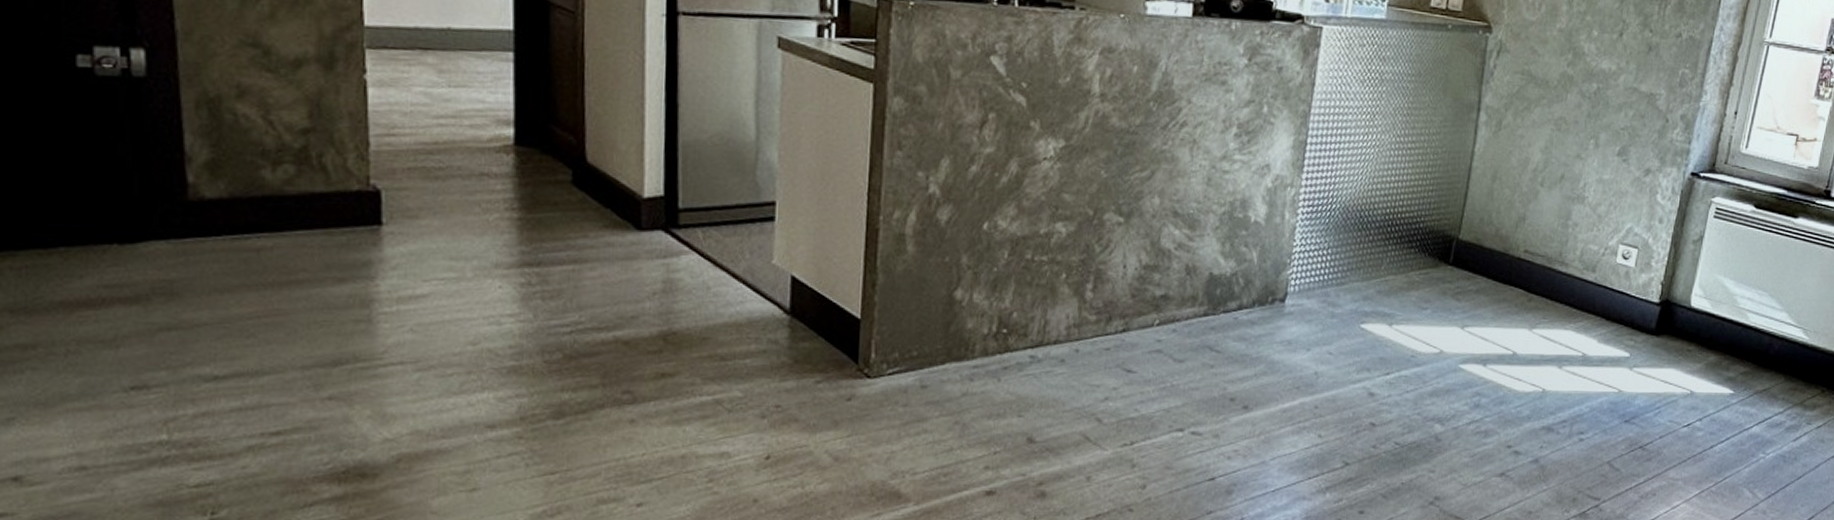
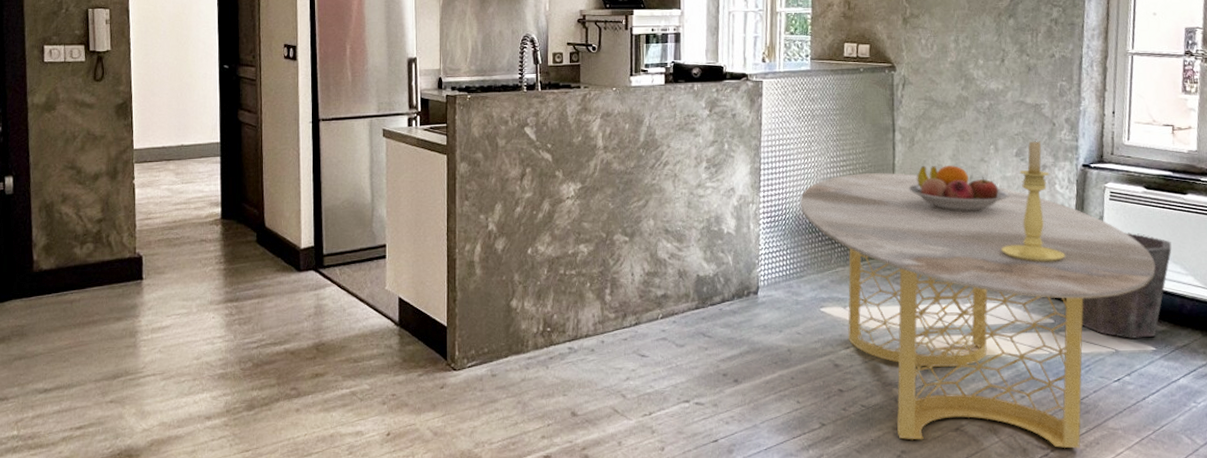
dining table: none [1352,159,1750,500] -> present [800,172,1156,449]
fruit bowl: none [1486,156,1603,219] -> present [909,165,1009,212]
candle holder: none [1584,136,1655,286] -> present [1001,139,1066,262]
waste bin: none [1659,257,1771,379] -> present [1081,232,1172,338]

